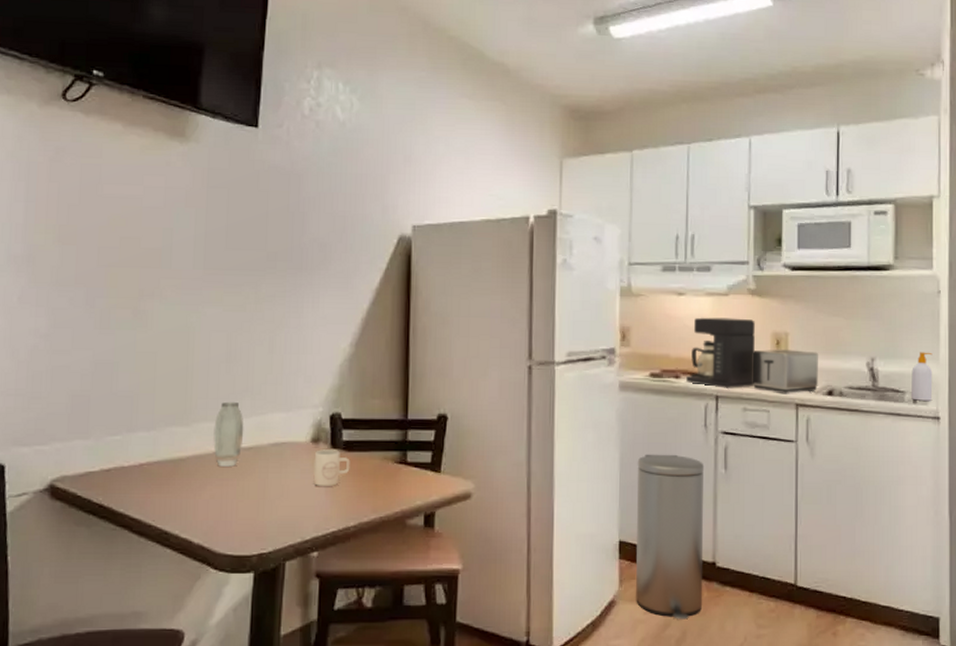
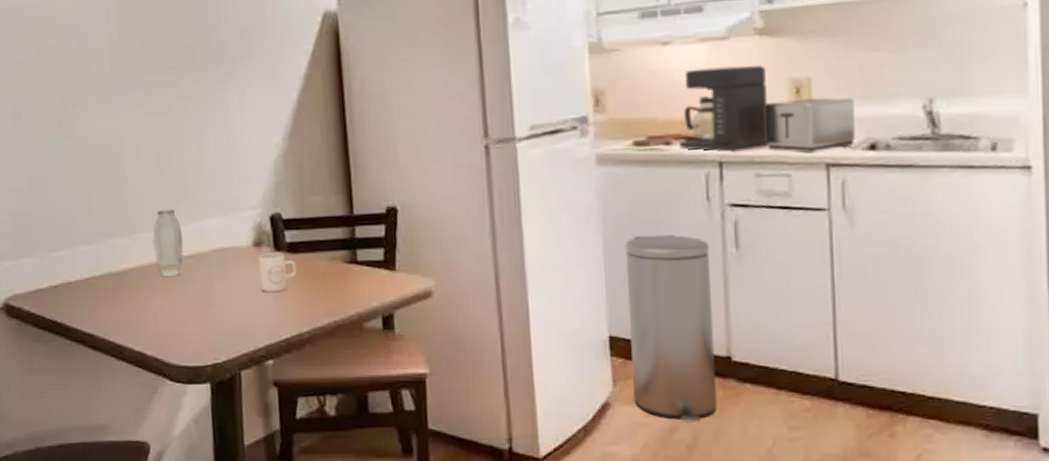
soap bottle: present [912,352,933,401] -> none [988,84,1019,148]

